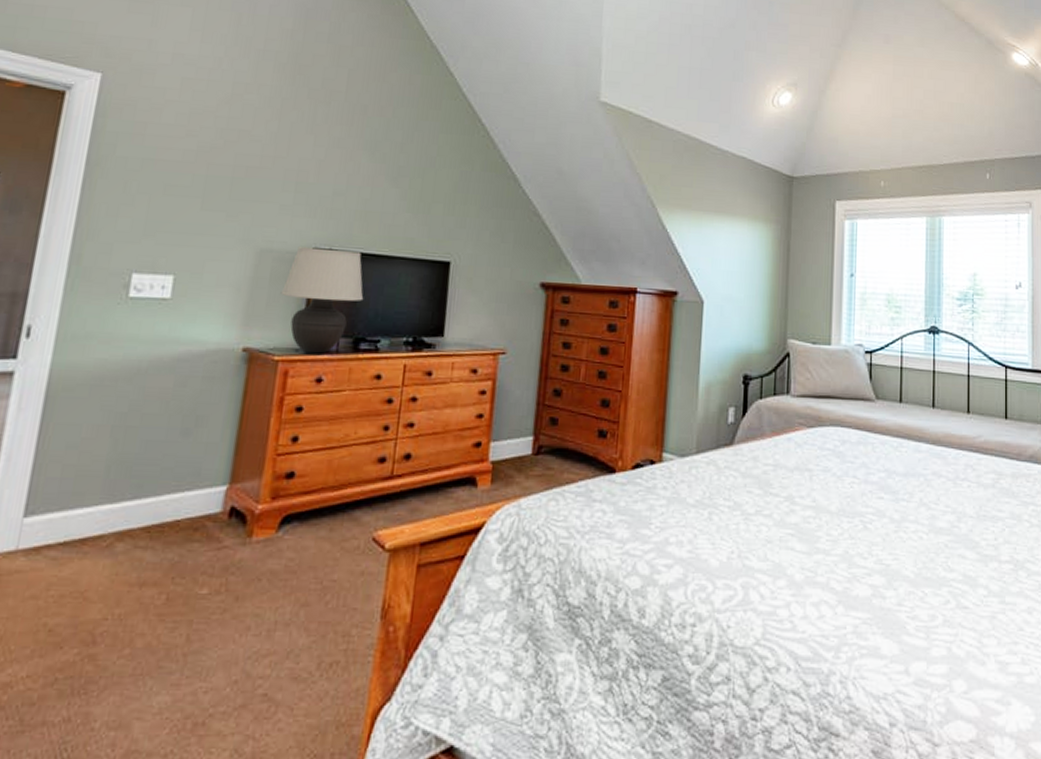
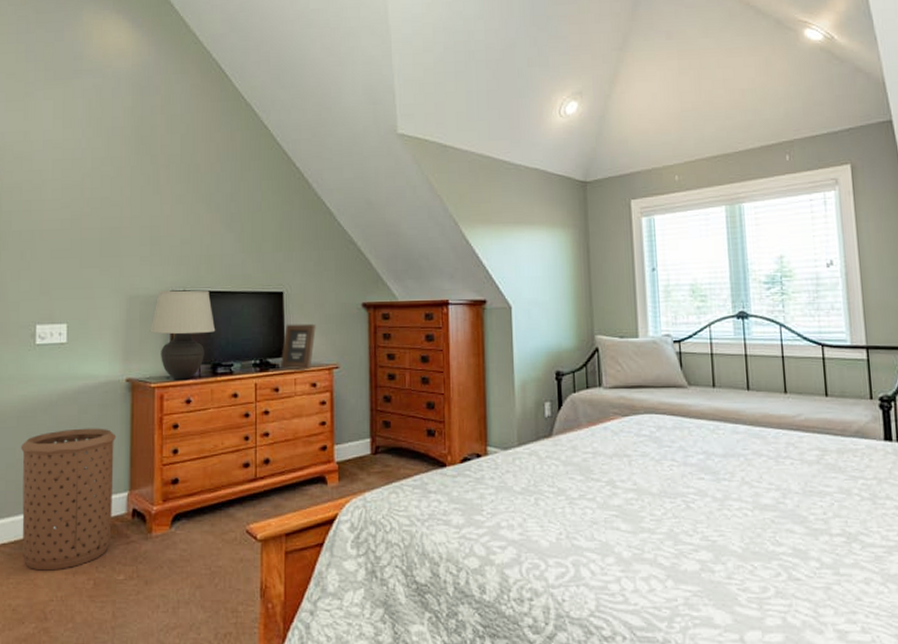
laundry basket: none [72,404,221,581] -> present [20,428,117,571]
picture frame: none [436,299,484,352] -> present [280,323,316,369]

